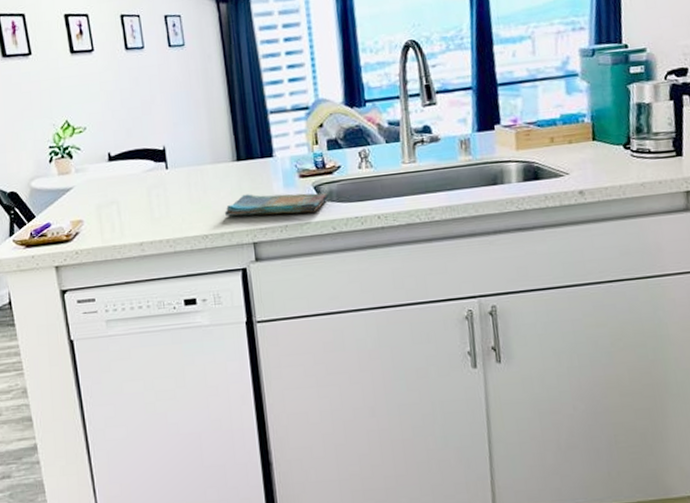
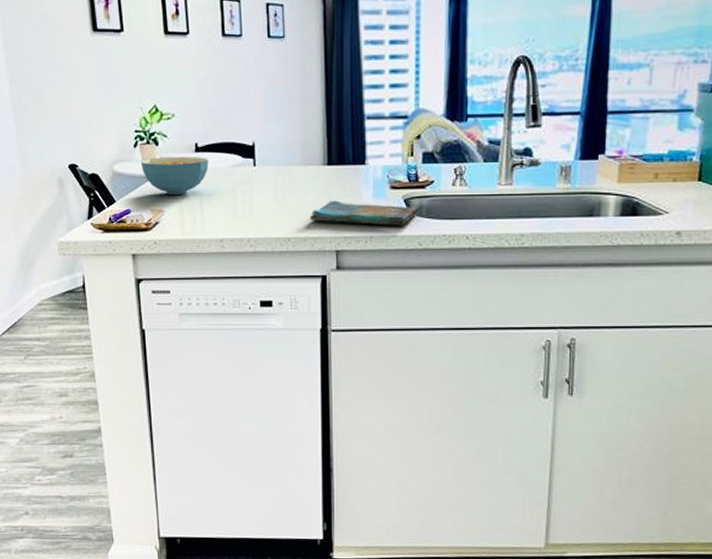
cereal bowl: none [57,165,123,205] -> present [140,156,209,194]

